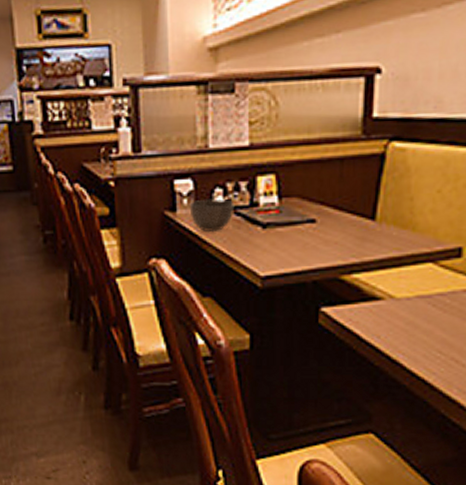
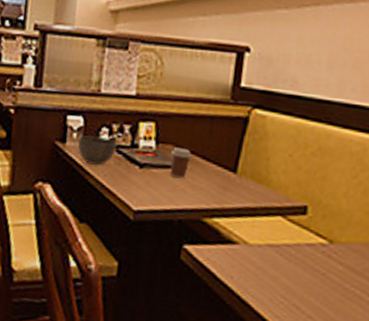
coffee cup: none [296,200,322,235] -> present [170,147,192,179]

